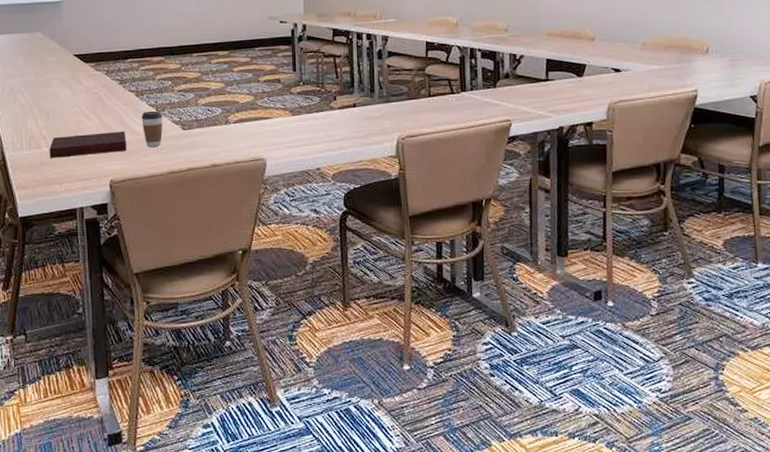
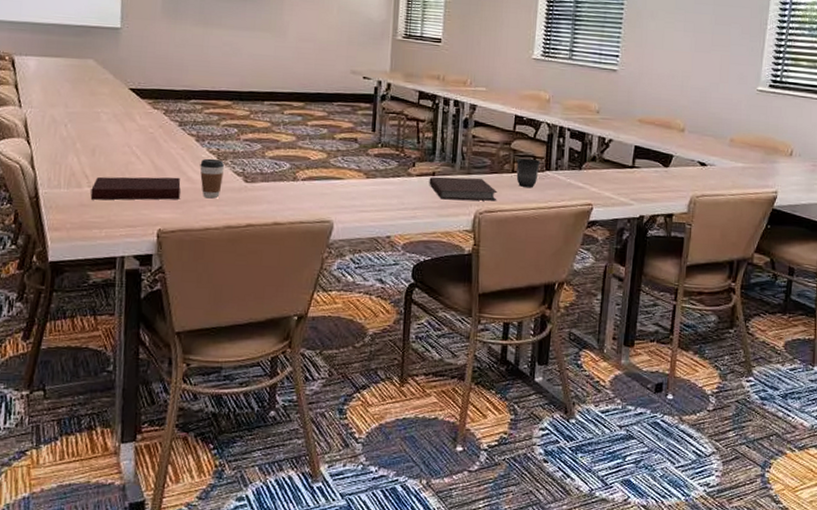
notebook: none [351,105,417,129] -> present [429,176,498,201]
mug: none [431,81,456,109] -> present [516,158,541,187]

